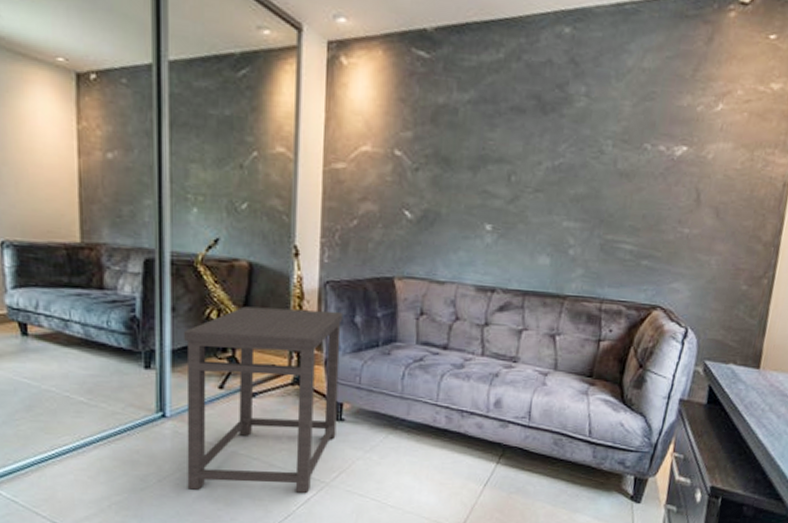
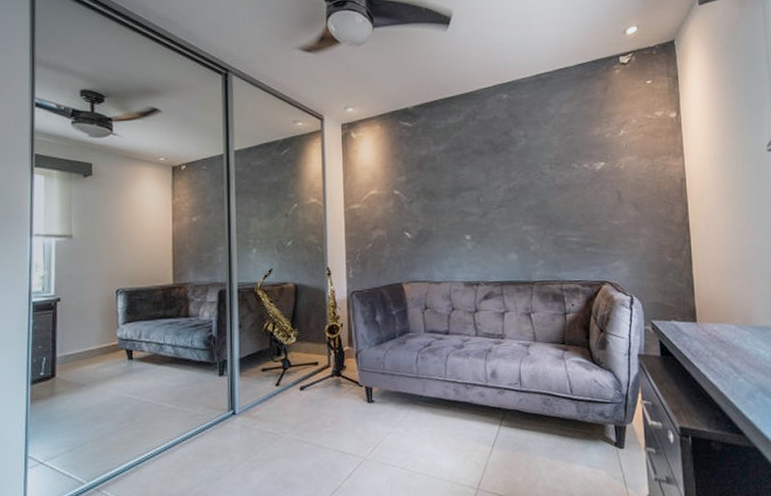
side table: present [184,306,343,493] -> none [248,315,369,475]

